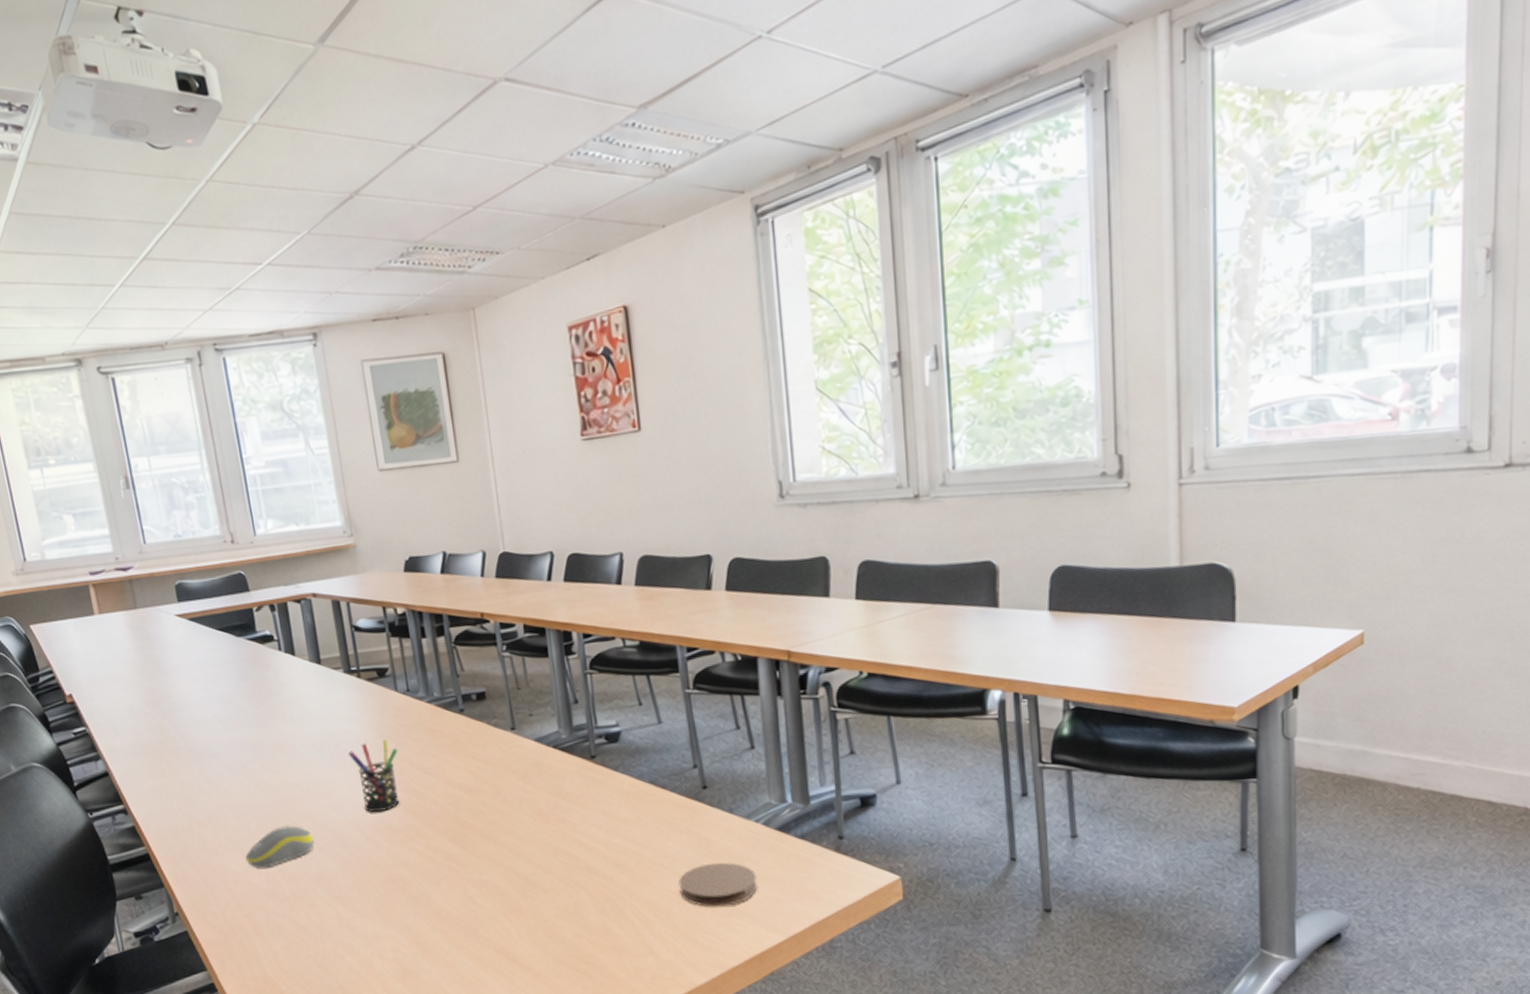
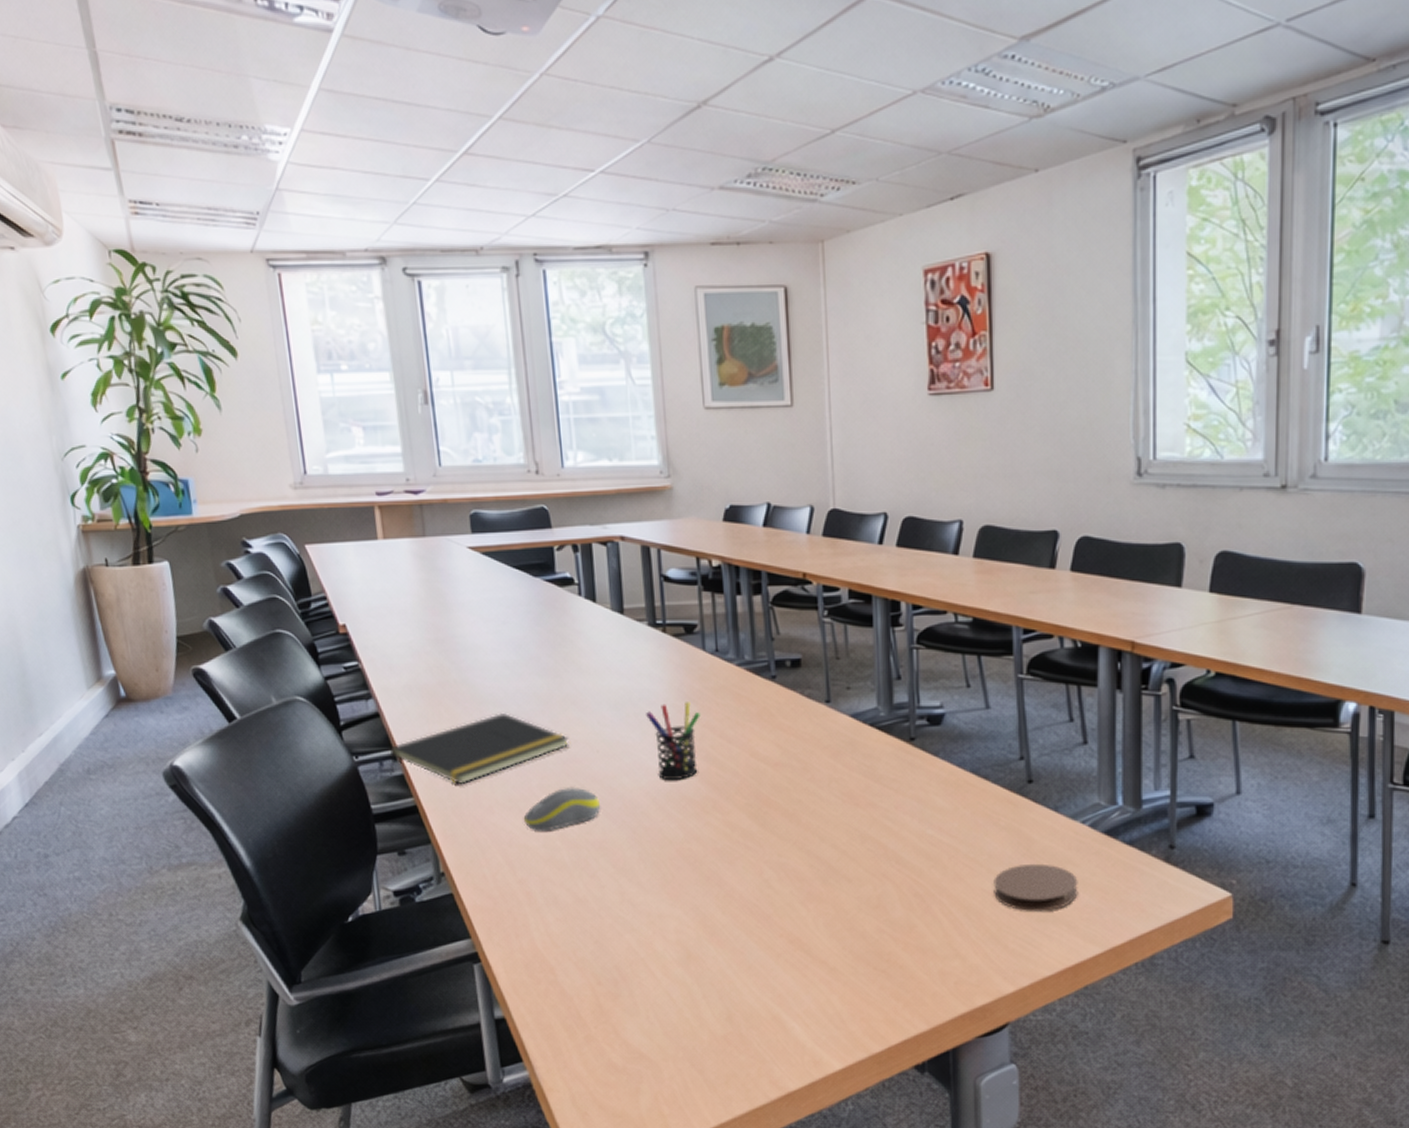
notepad: none [120,762,281,832] -> present [389,712,569,785]

